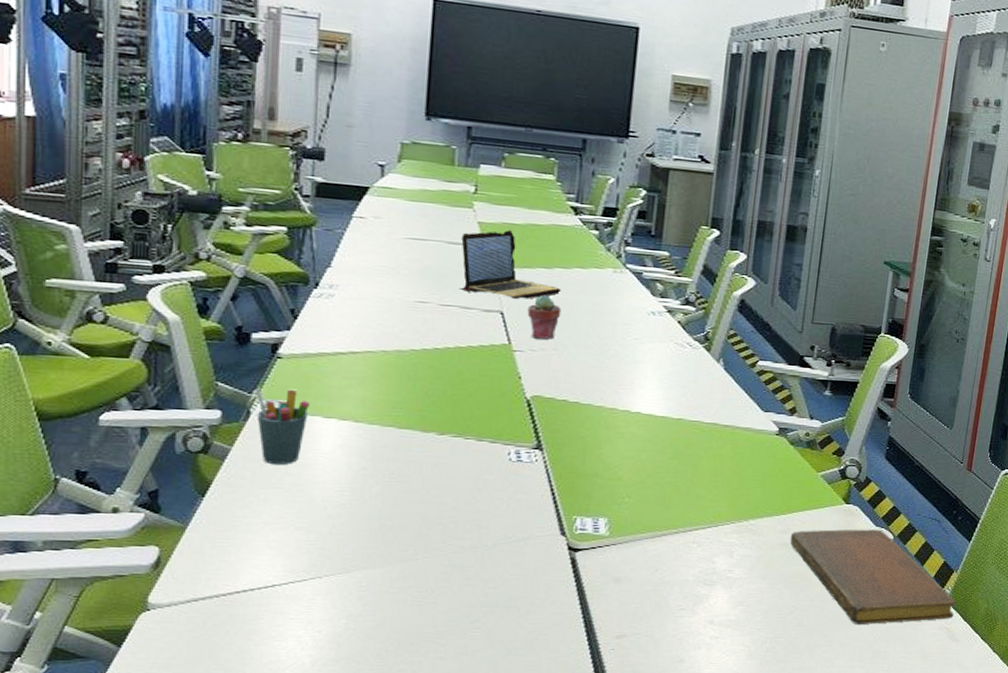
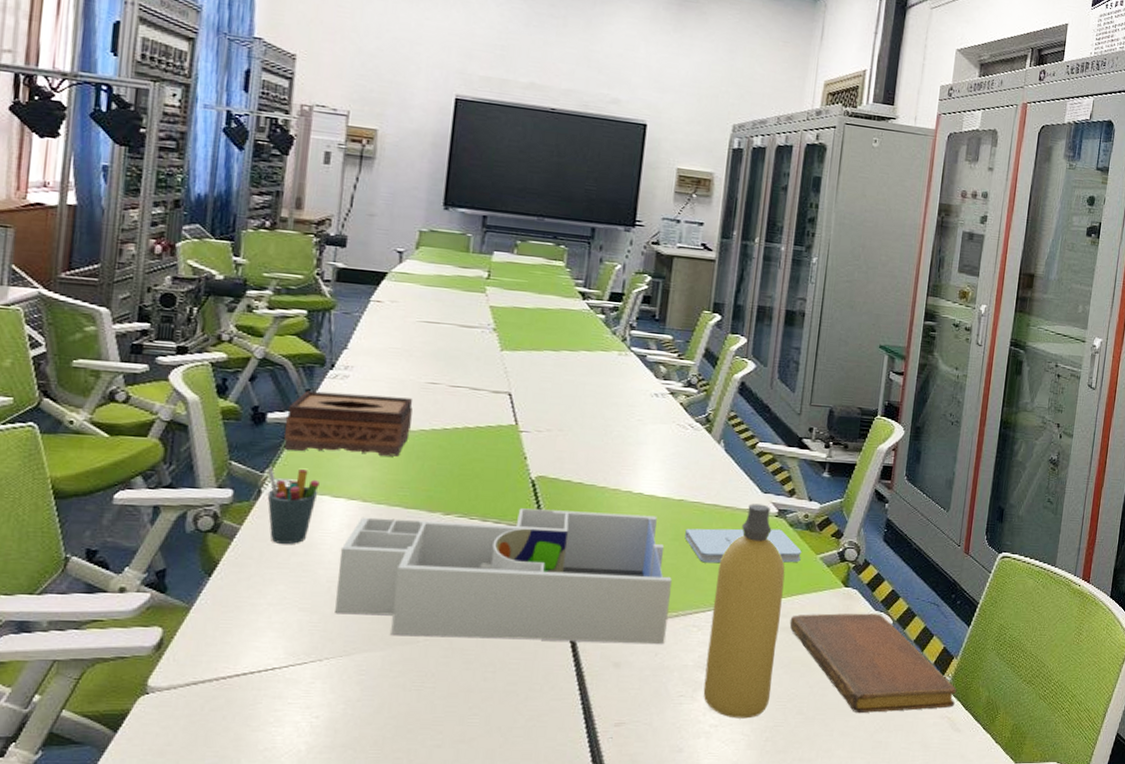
tissue box: none [270,310,402,377] -> present [284,390,413,457]
desk organizer: none [332,428,671,561] -> present [335,508,672,645]
laptop: present [459,230,562,300] -> none [469,314,569,381]
potted succulent: present [527,295,562,340] -> none [534,376,568,421]
notepad: none [684,447,803,481] -> present [685,528,802,564]
bottle: none [704,422,786,631] -> present [703,503,785,719]

